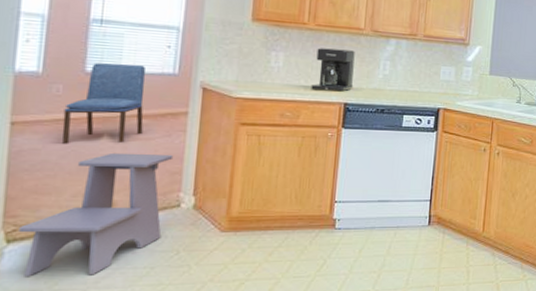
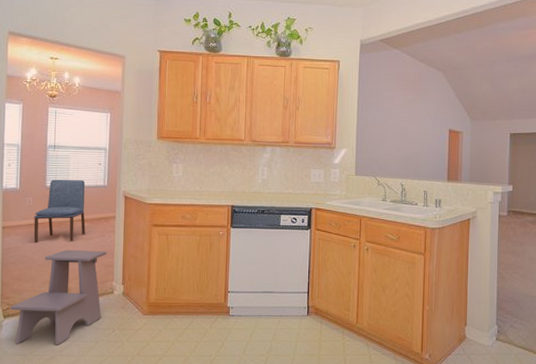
coffee maker: present [311,48,355,92] -> none [204,158,238,196]

